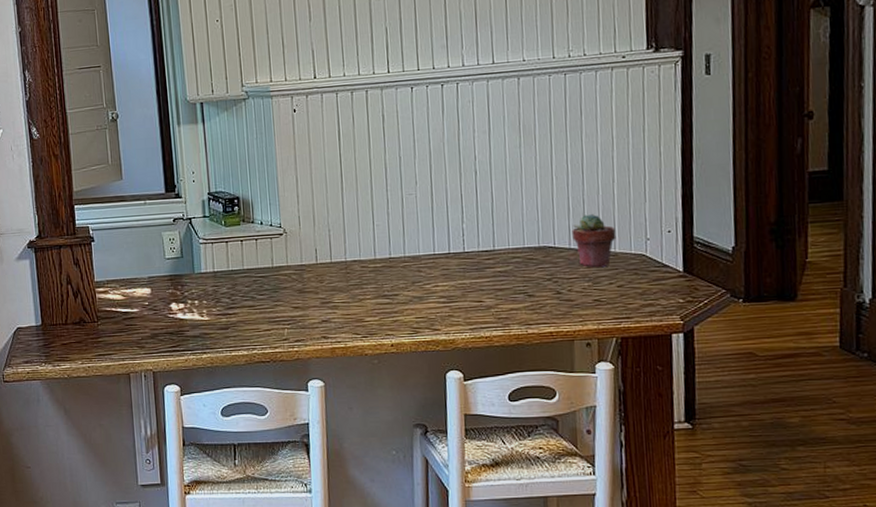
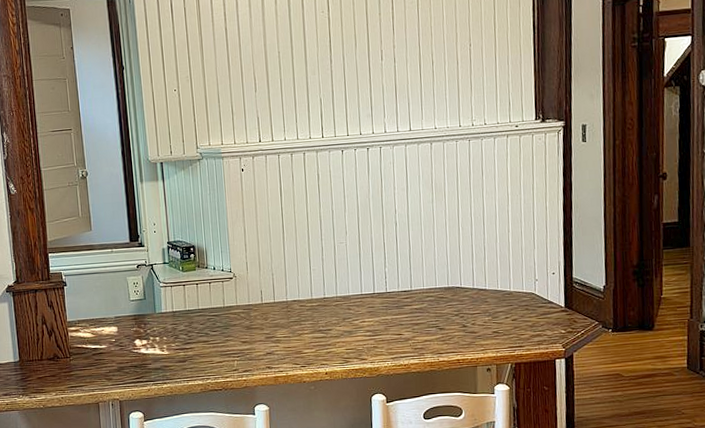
potted succulent: present [572,214,616,268] -> none [475,259,511,305]

